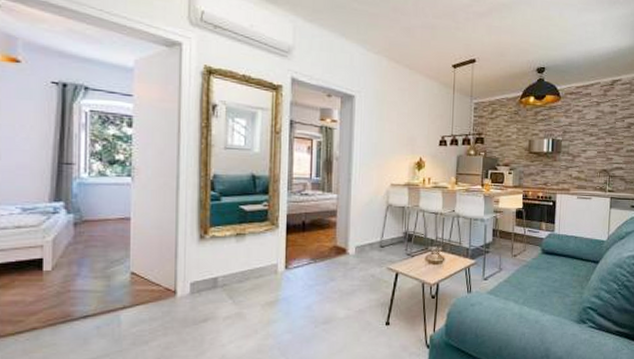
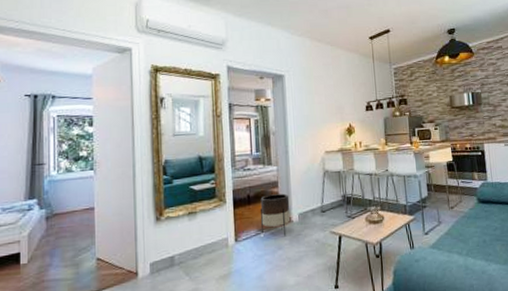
planter: none [314,224,348,269] -> present [260,193,291,237]

